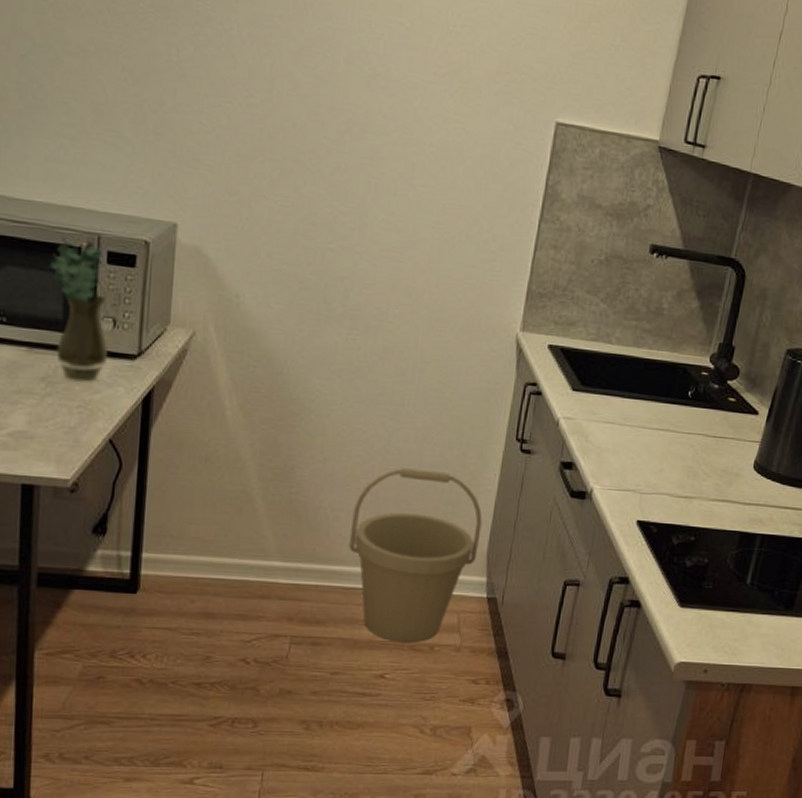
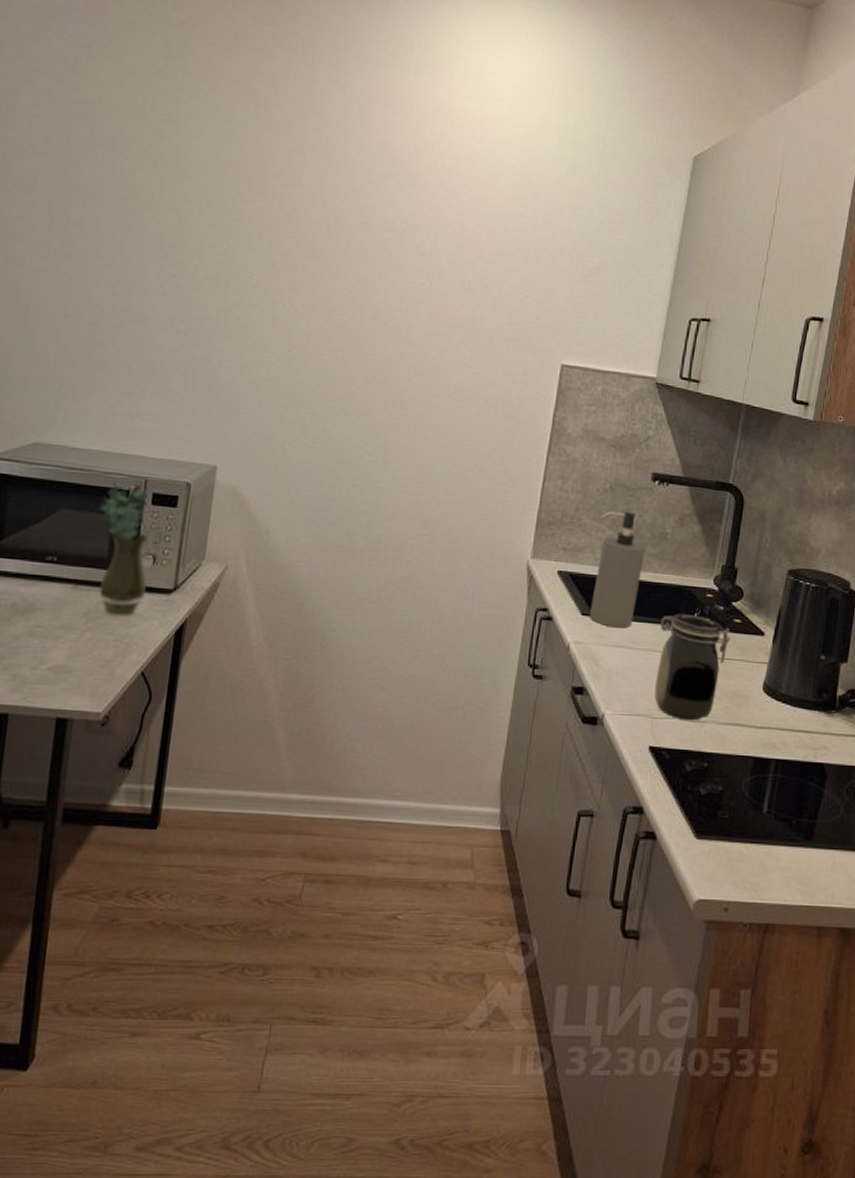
bucket: present [348,468,483,643] -> none [364,696,496,880]
soap dispenser: none [581,284,641,405] -> present [590,510,646,628]
jar: none [644,390,725,497] -> present [654,613,731,721]

